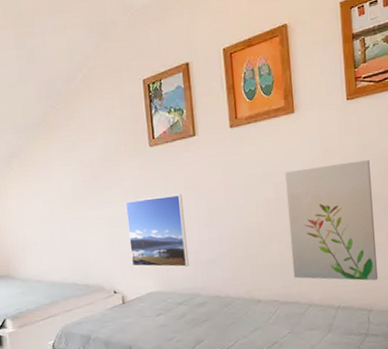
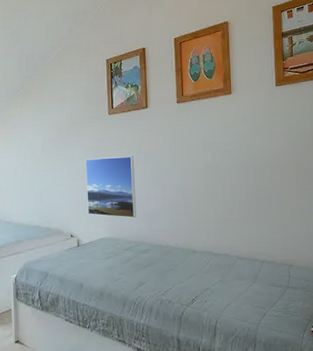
wall art: present [285,160,379,281] -> none [222,137,299,240]

